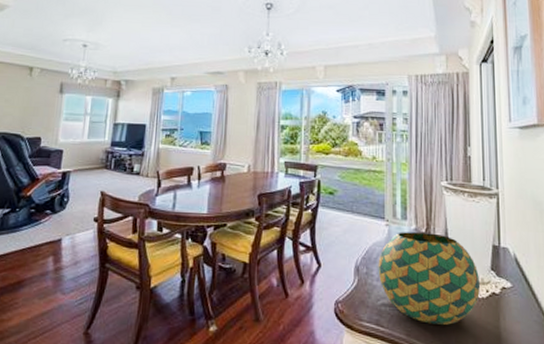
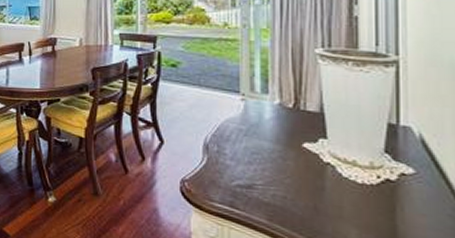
decorative ball: present [378,232,481,325] -> none [232,107,369,213]

